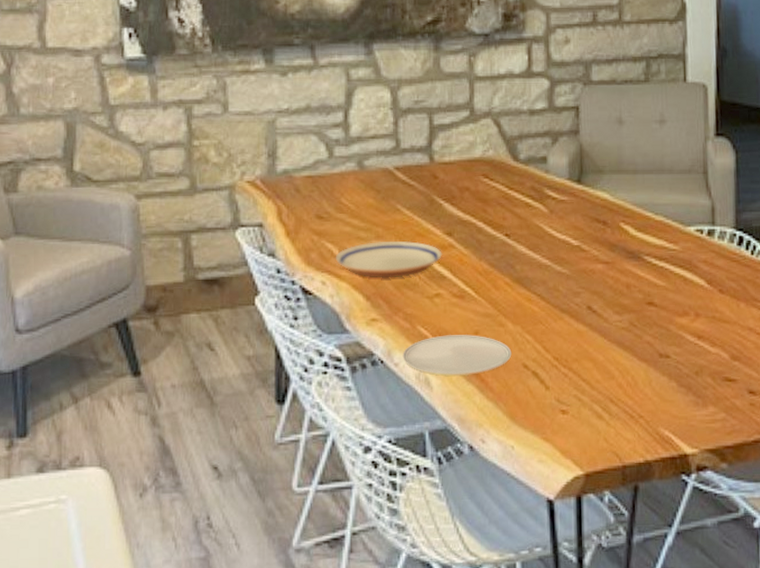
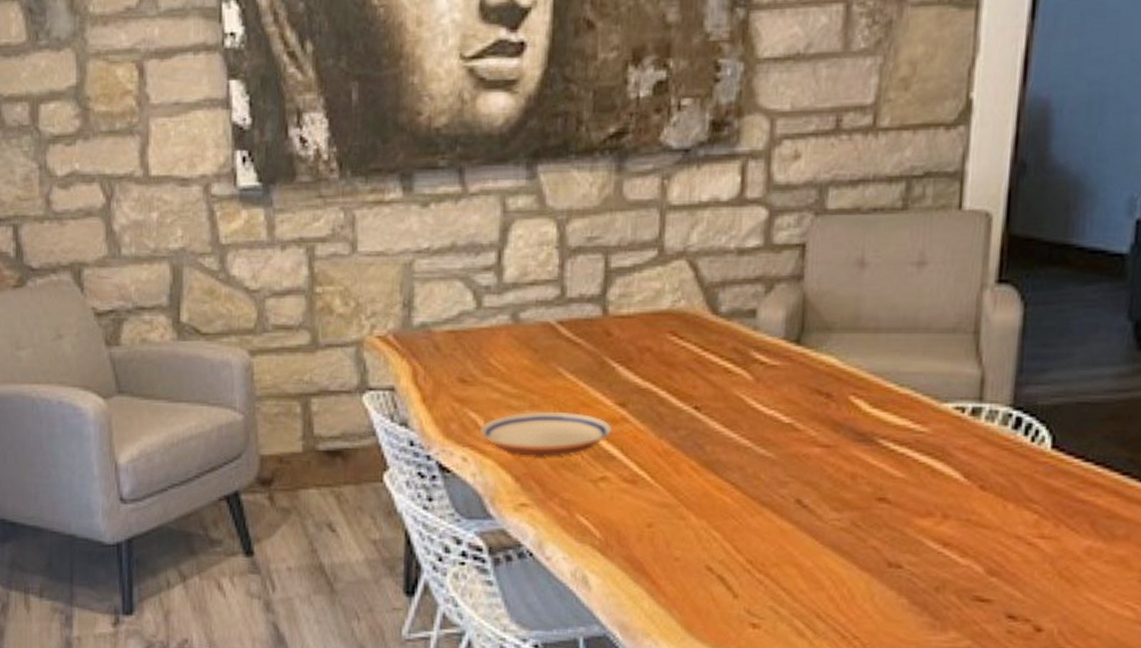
plate: present [402,335,512,376] -> none [556,527,693,576]

